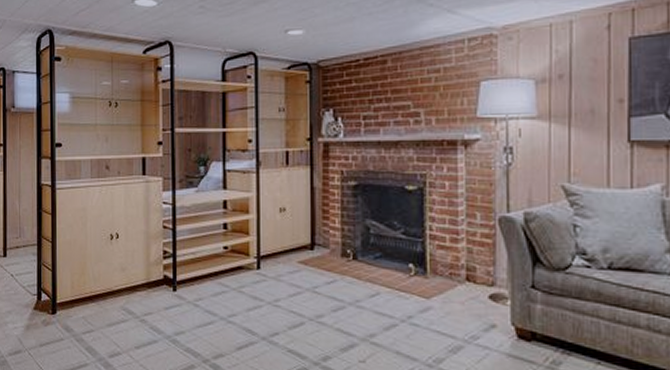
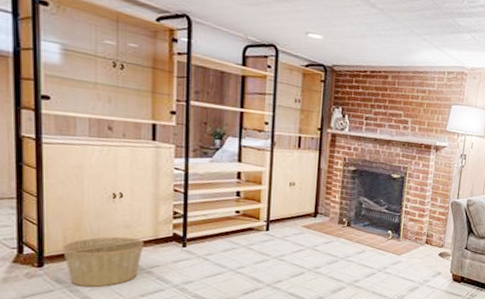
basket: none [71,281,138,337] -> present [63,237,144,287]

